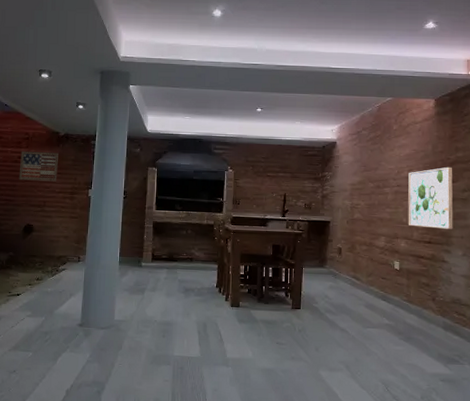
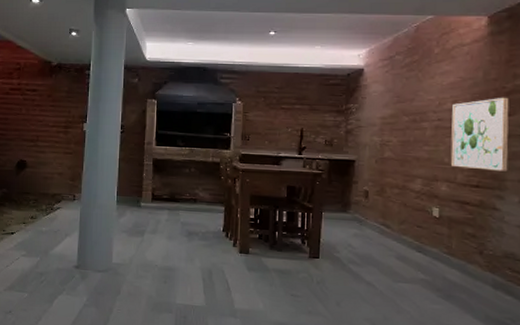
wall art: present [18,150,58,182] -> none [10,82,51,115]

